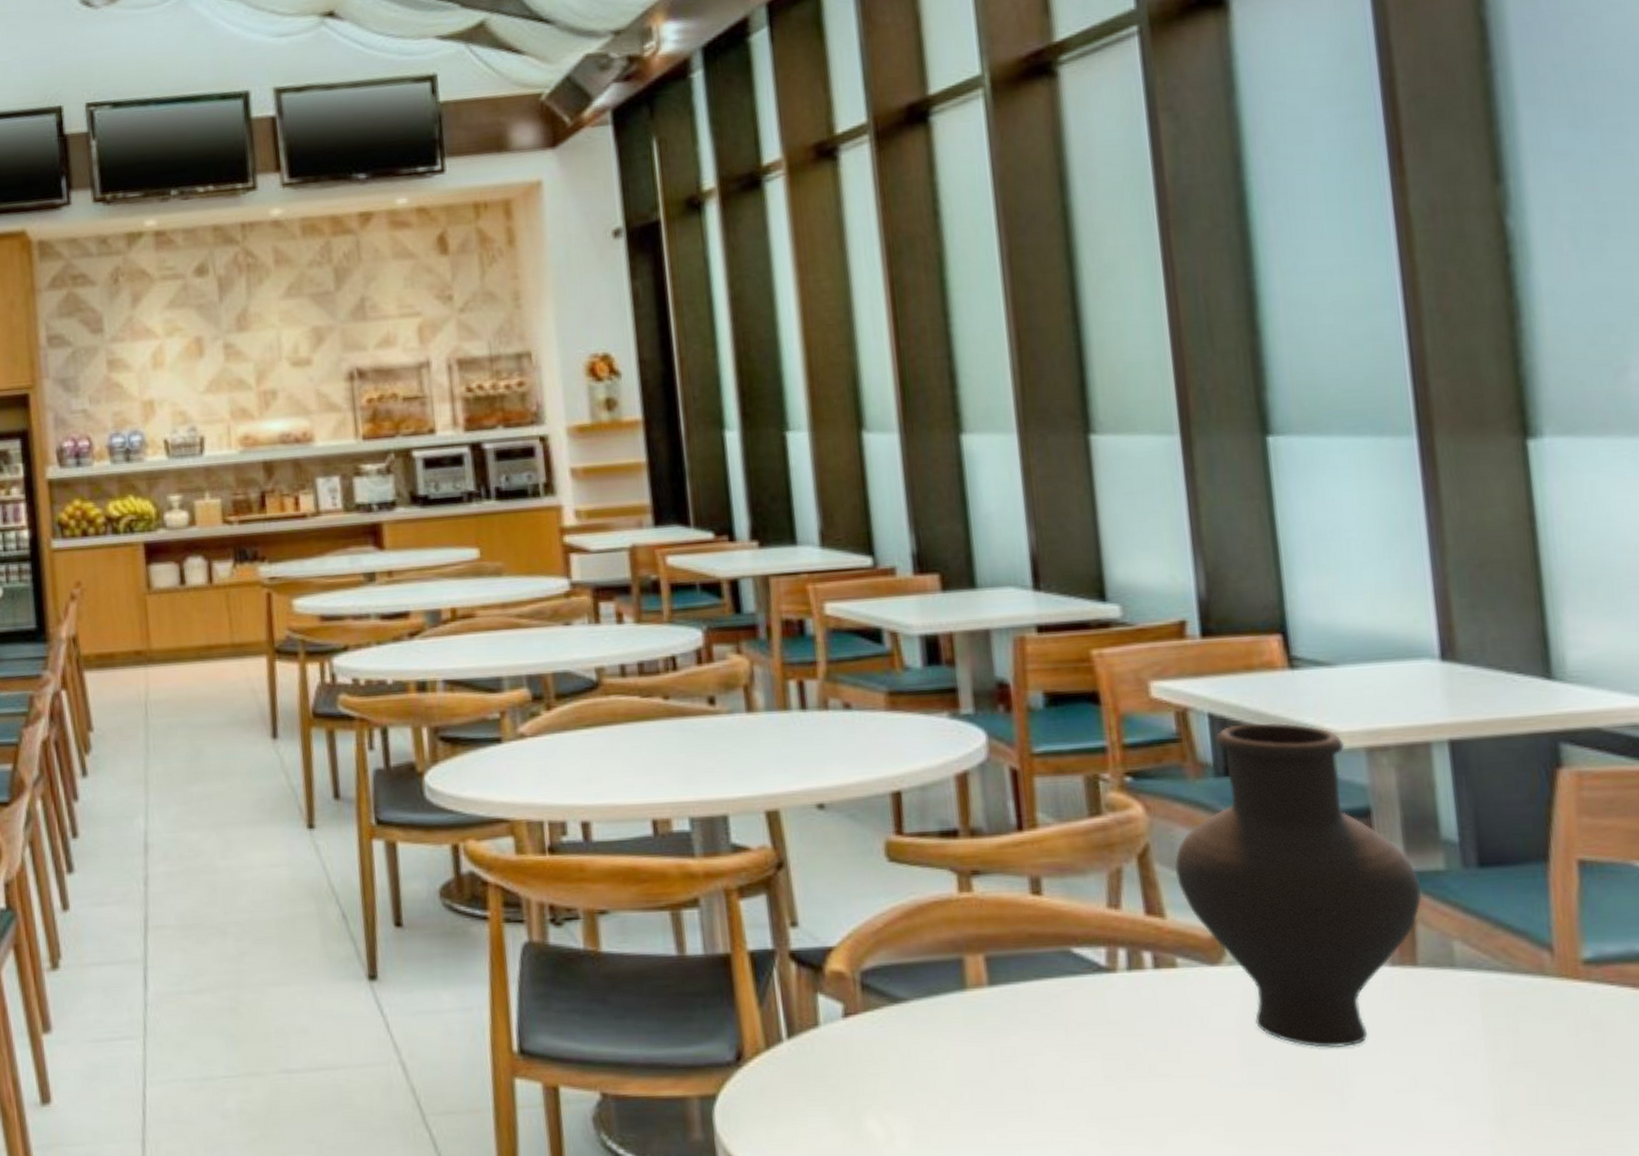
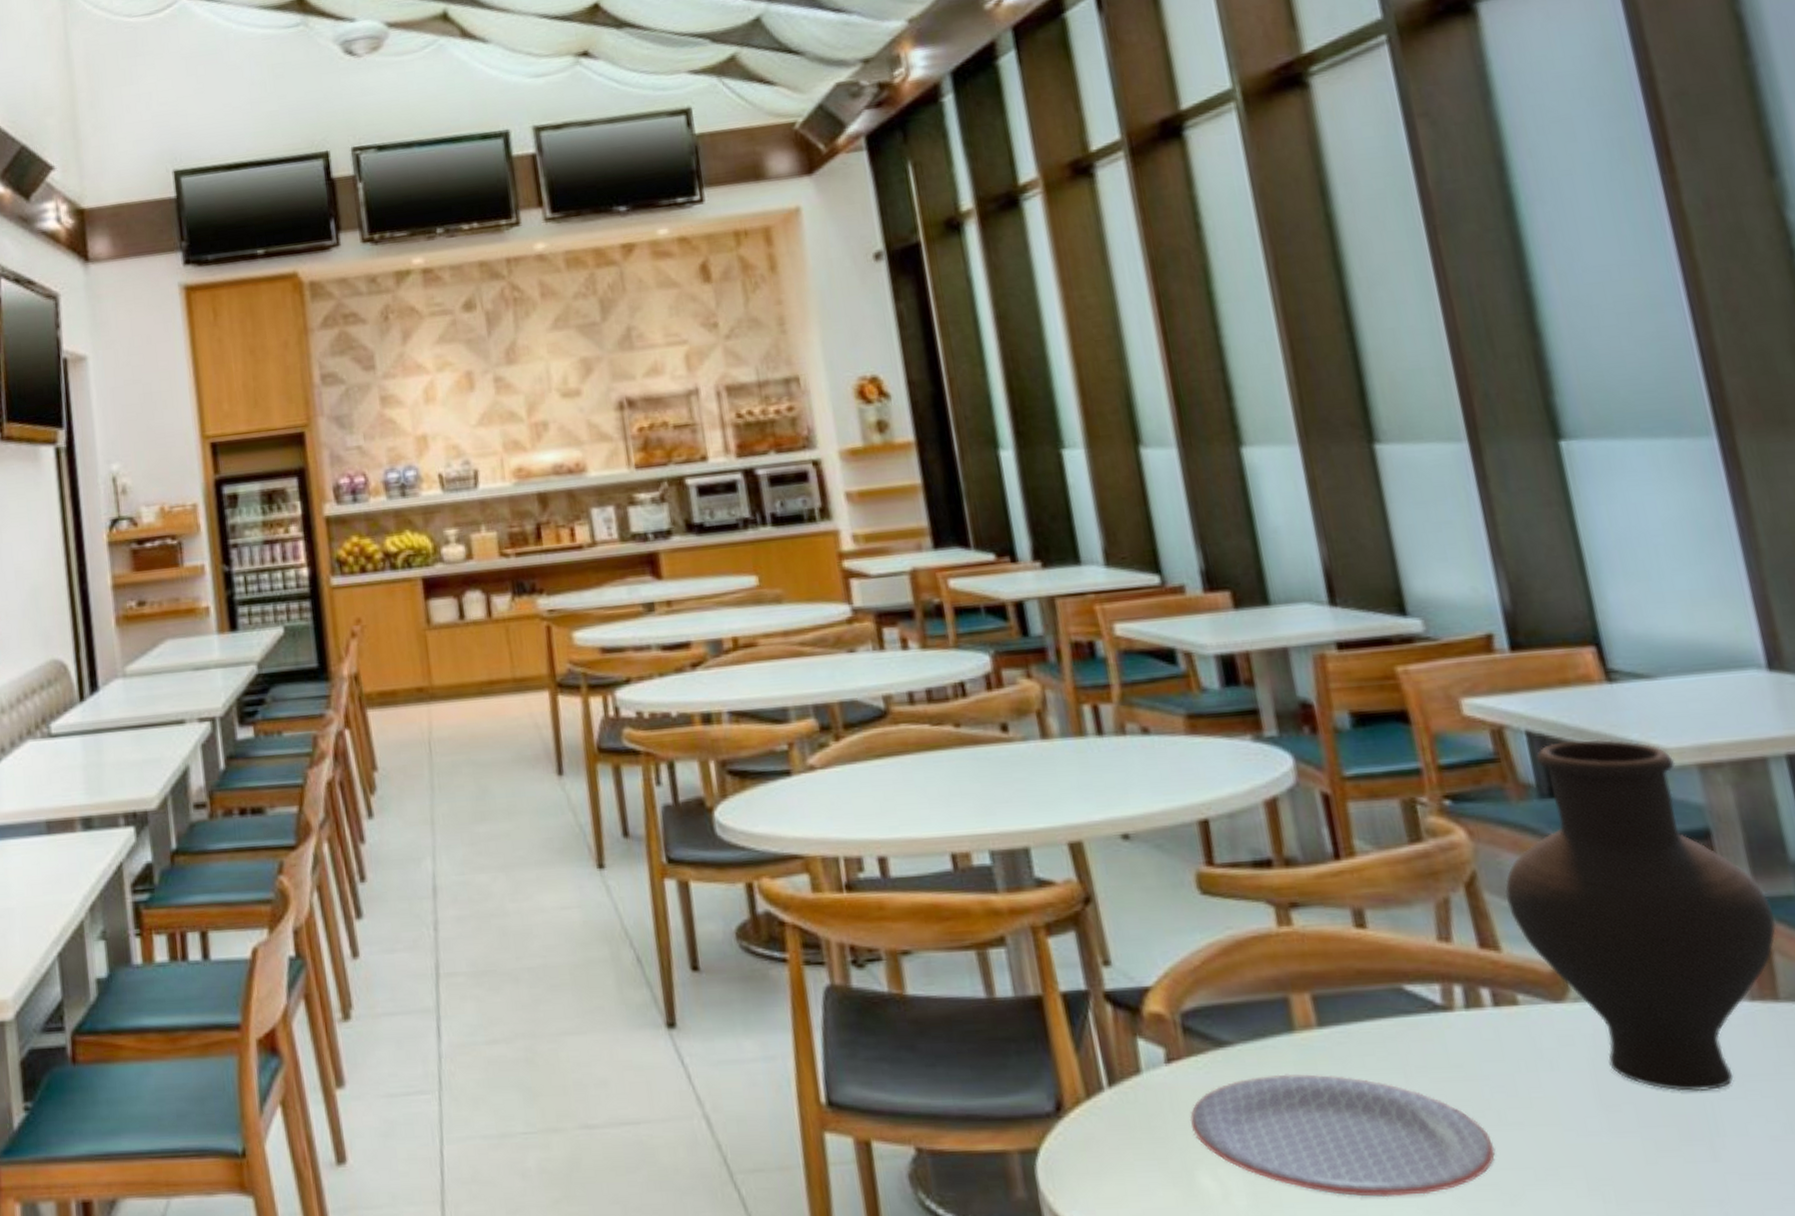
plate: none [861,1028,1143,1141] -> present [1189,1074,1496,1198]

